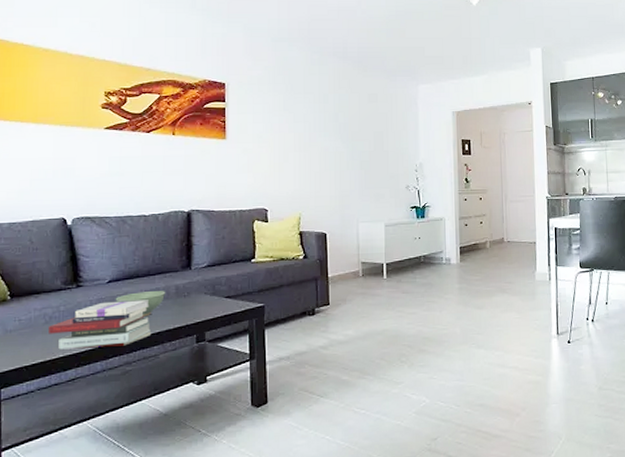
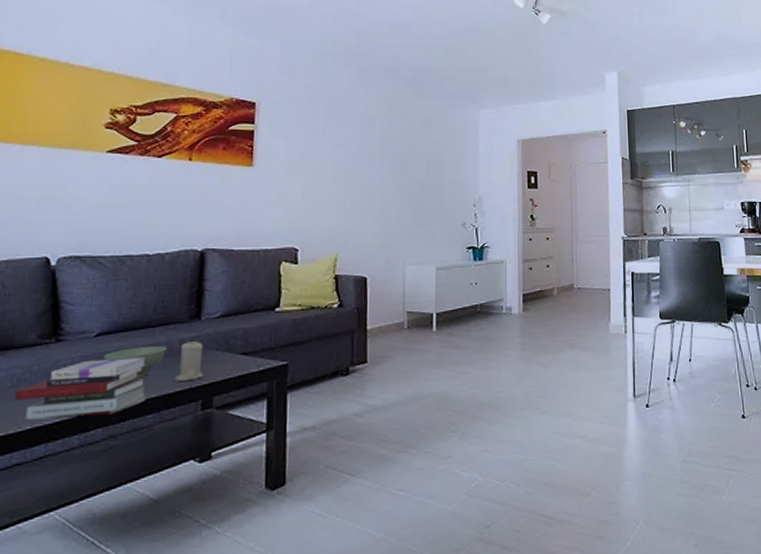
candle: none [173,286,196,320] -> present [174,340,204,382]

